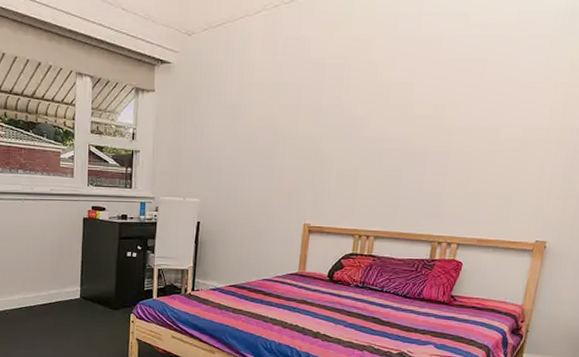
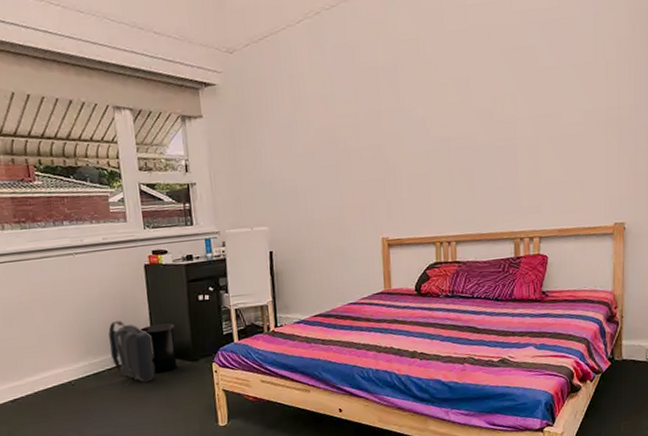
backpack: none [43,264,81,323] -> present [108,321,156,387]
waste bin: none [71,272,102,316] -> present [140,323,177,374]

